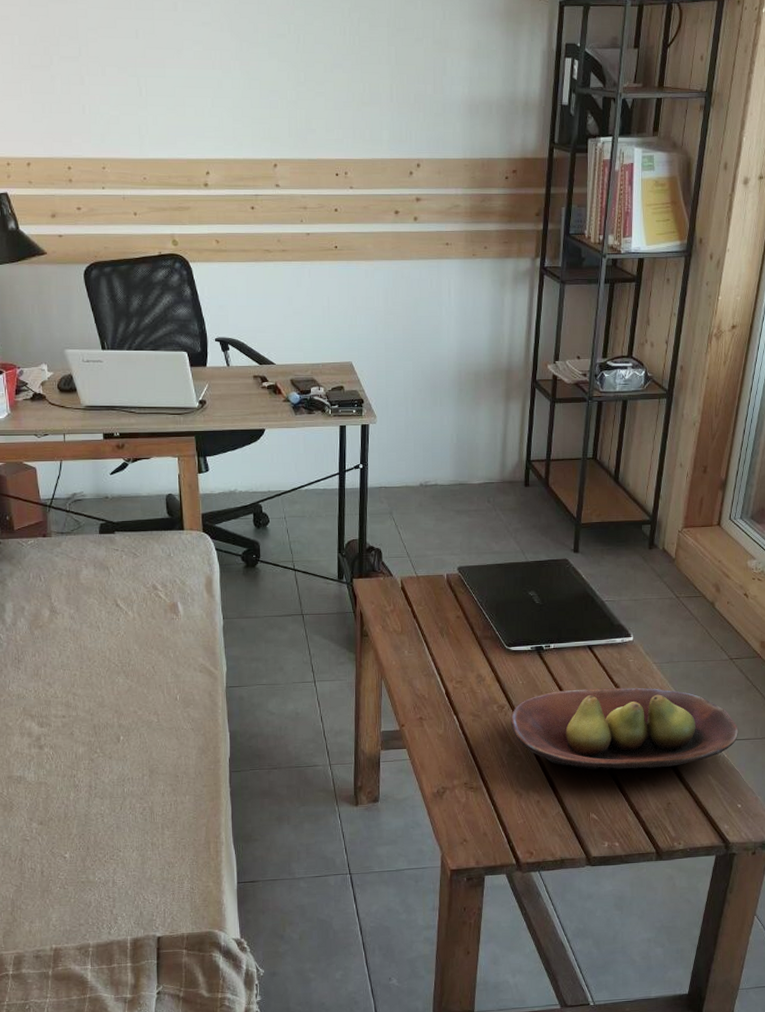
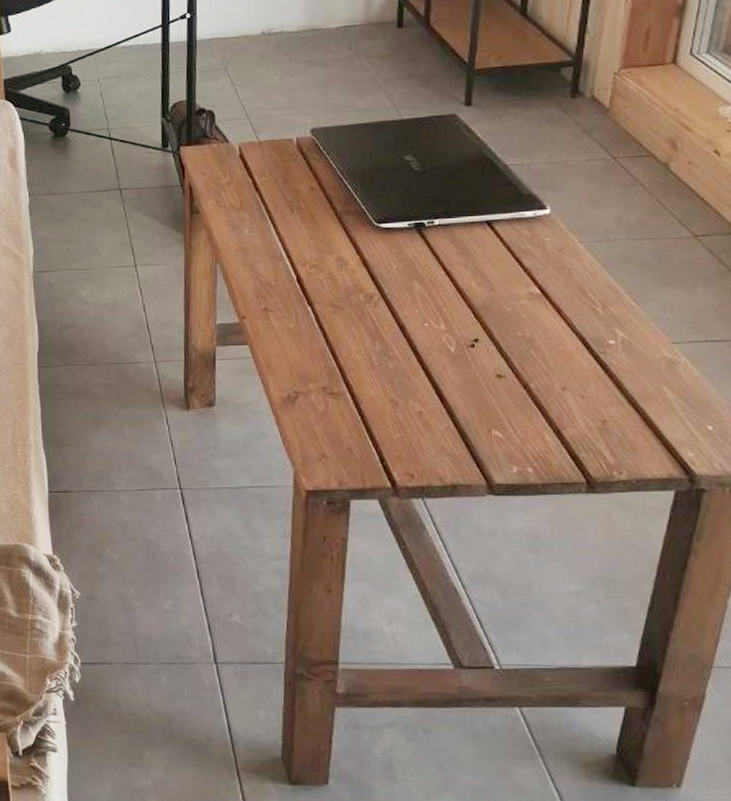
fruit bowl: present [510,687,739,770] -> none [381,273,708,376]

